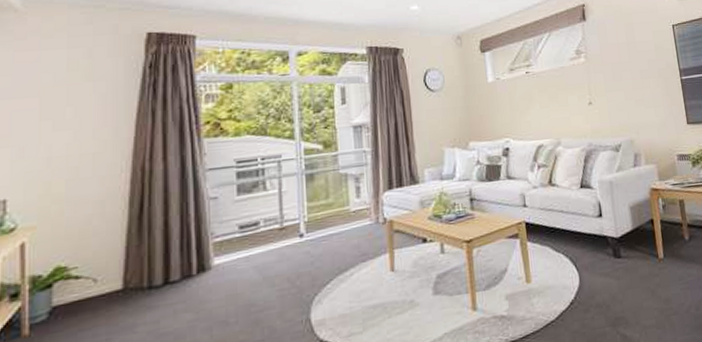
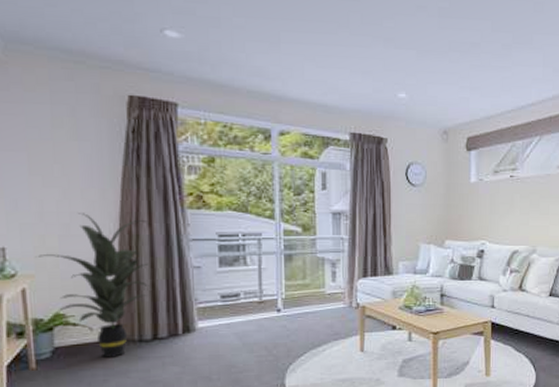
indoor plant: none [39,153,164,313] -> present [35,213,150,358]

